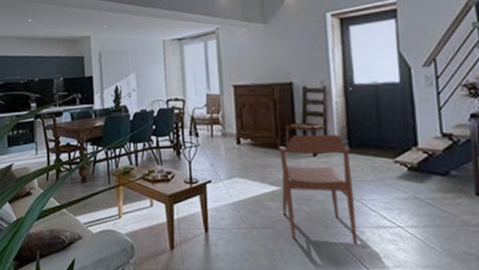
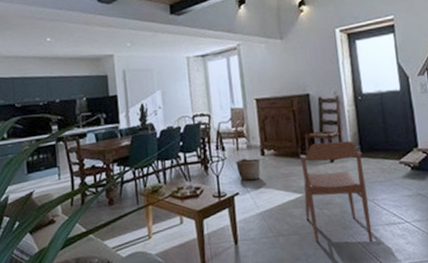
basket: none [210,146,236,168] -> present [236,158,261,181]

